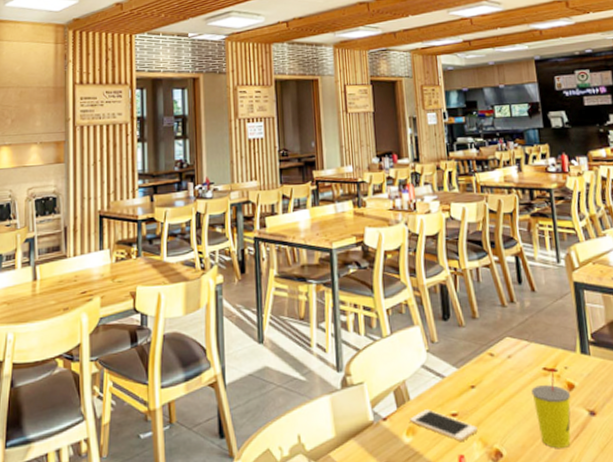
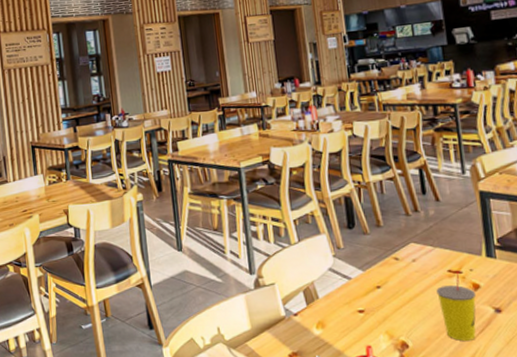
cell phone: present [410,409,478,441] -> none [319,306,384,334]

